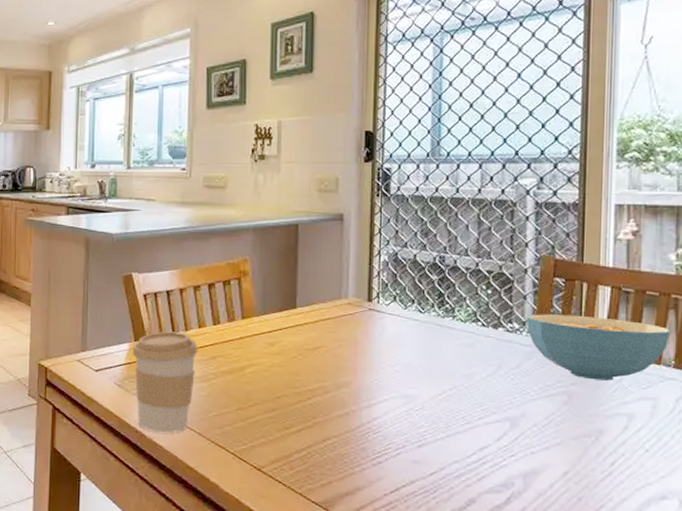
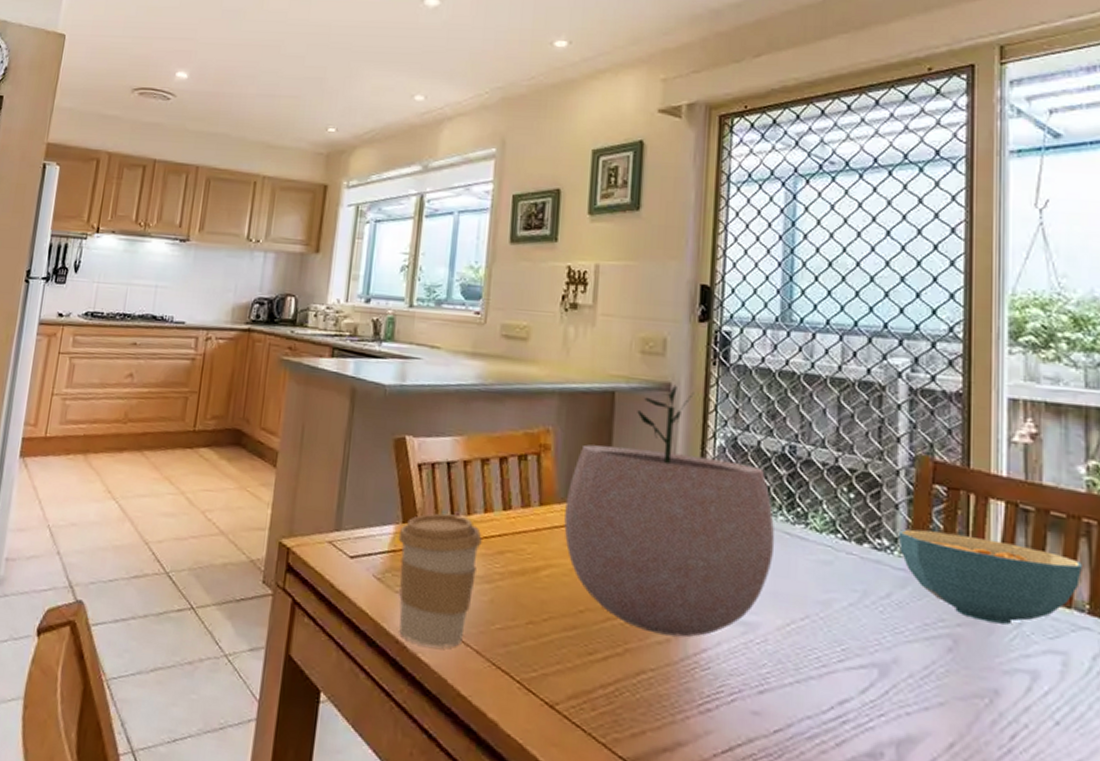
plant pot: none [262,215,429,410] -> present [564,385,775,638]

